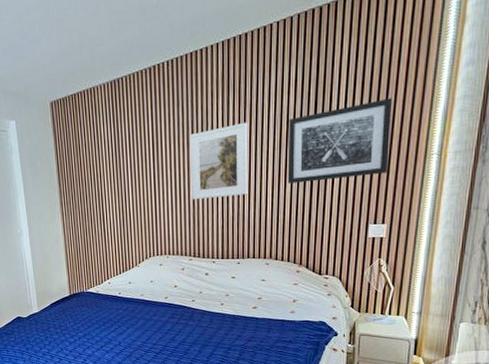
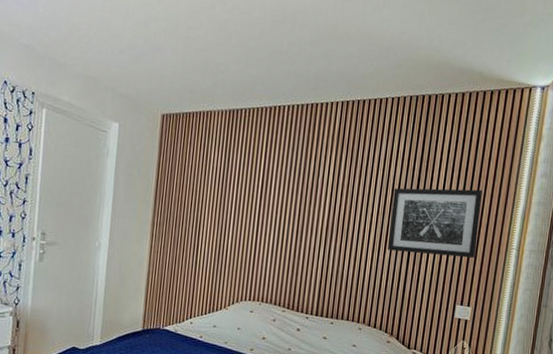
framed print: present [189,122,248,200] -> none [294,181,357,253]

